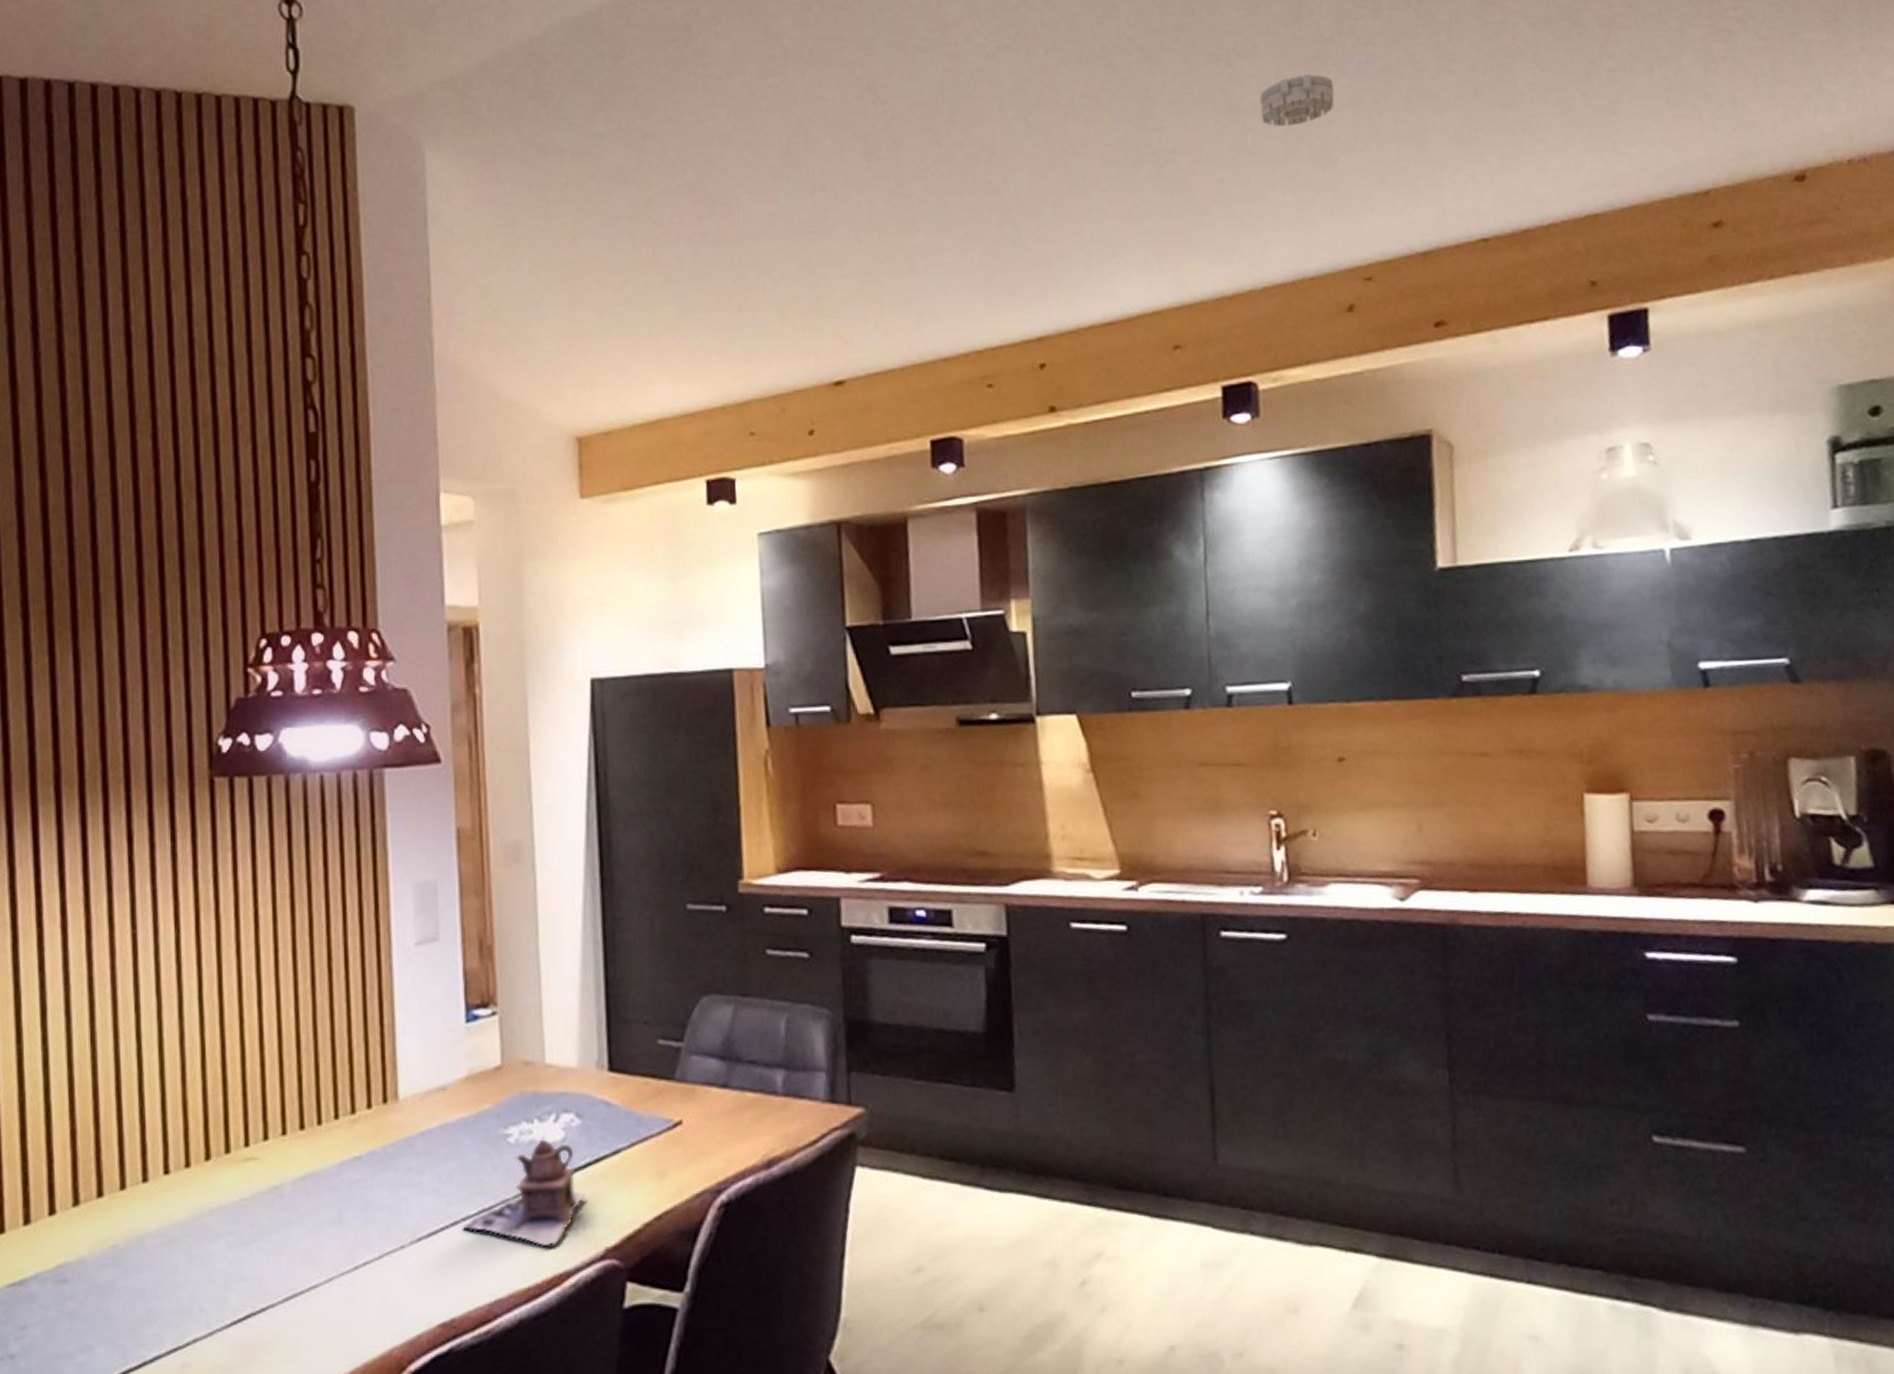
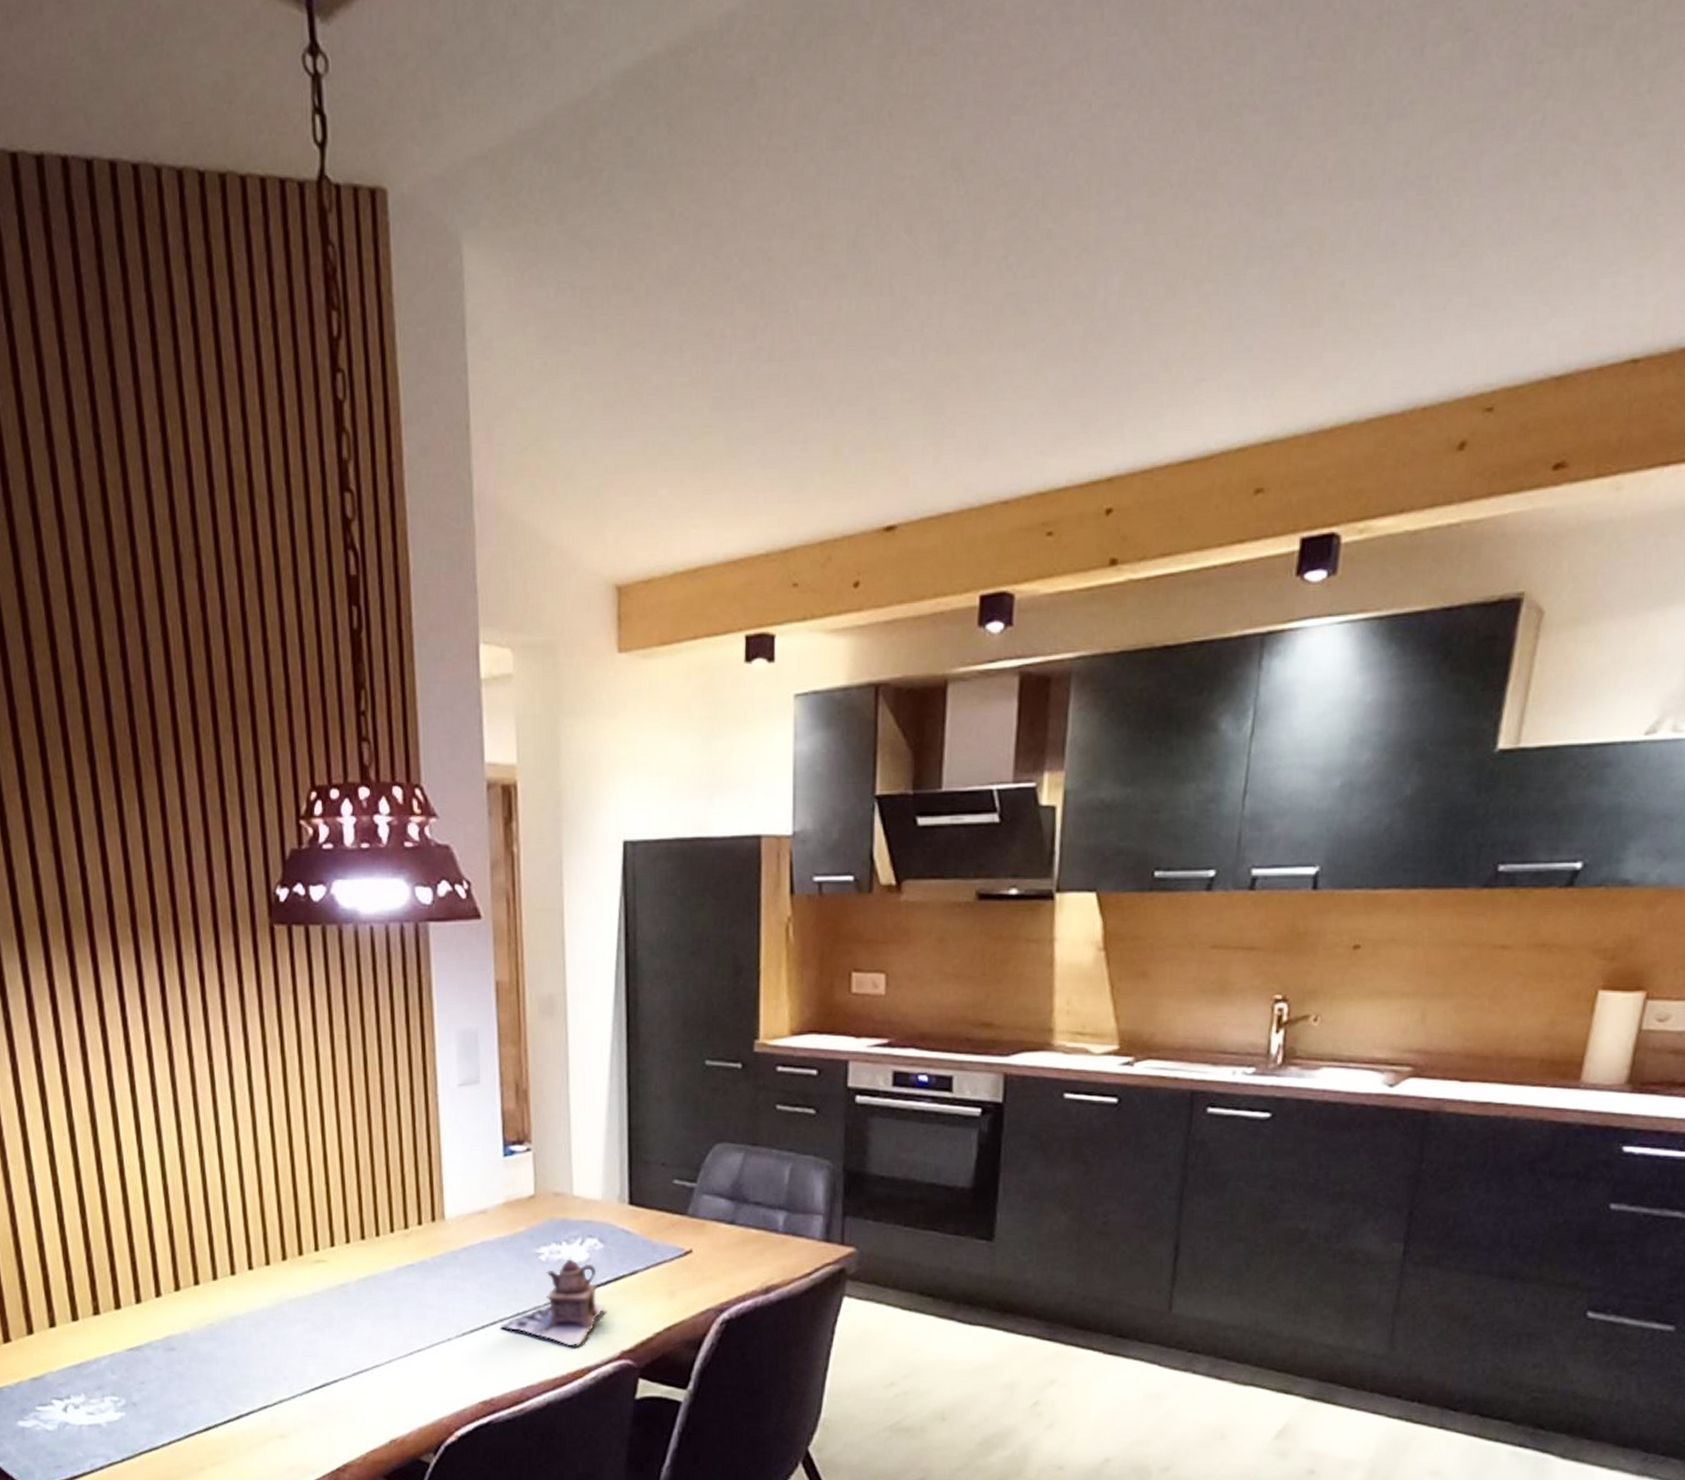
smoke detector: present [1259,73,1335,128] -> none [1401,139,1496,213]

